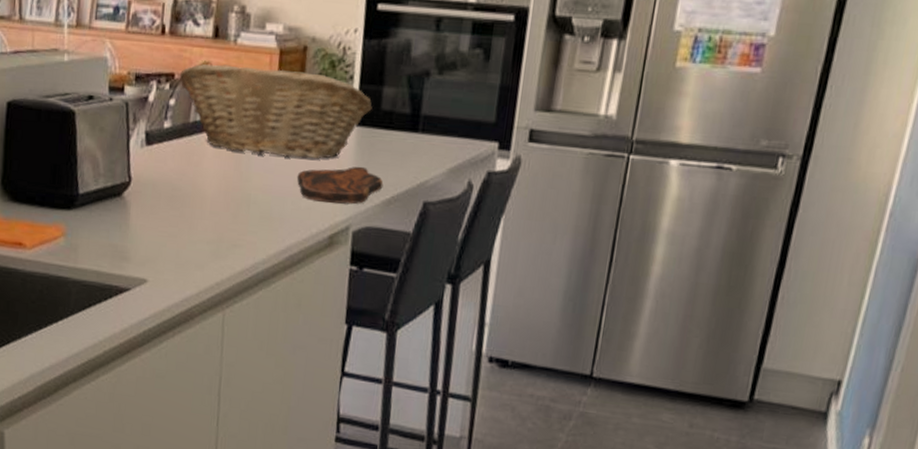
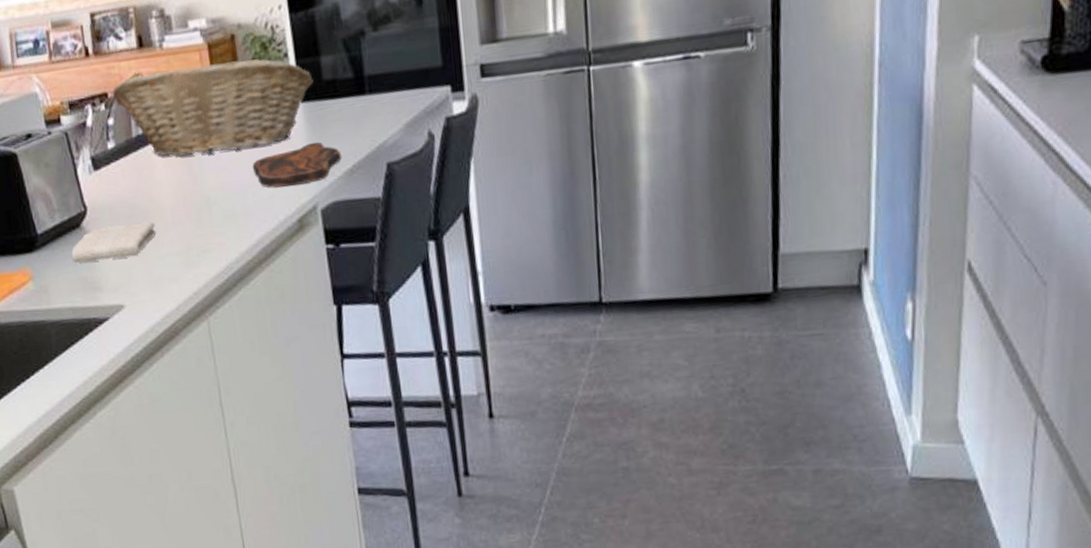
washcloth: none [106,201,193,236] -> present [71,221,156,263]

